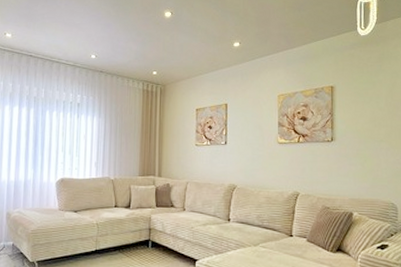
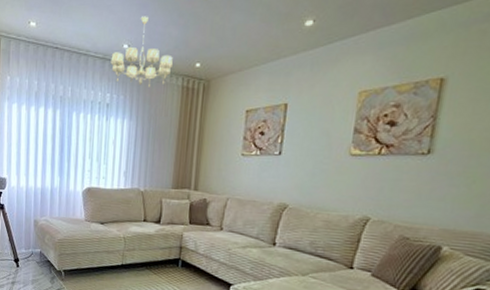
chandelier: none [80,33,135,90] -> present [110,16,174,87]

